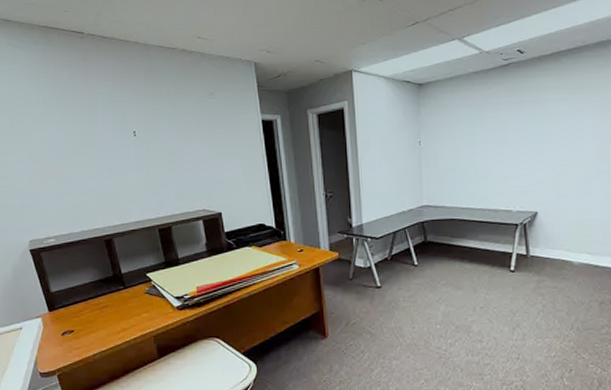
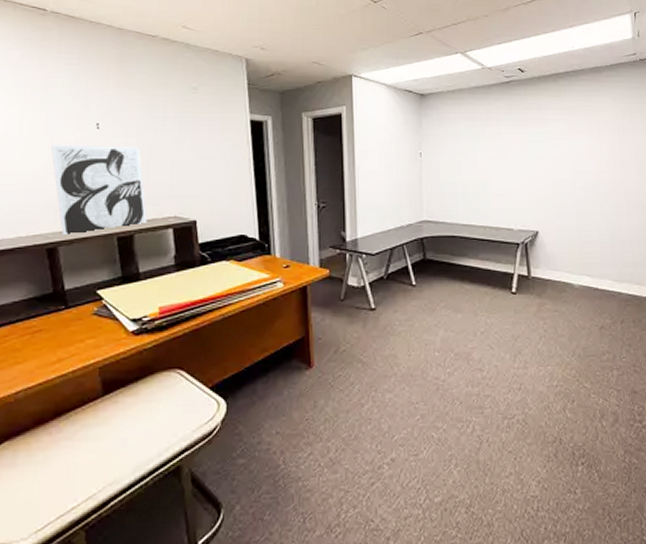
wall art: none [99,149,181,229] -> present [50,144,148,236]

